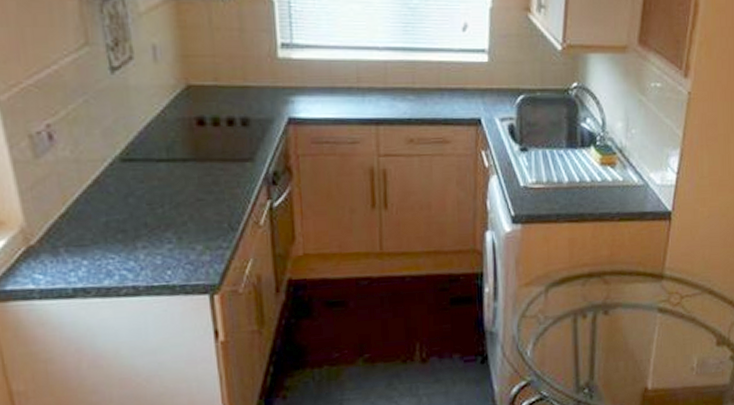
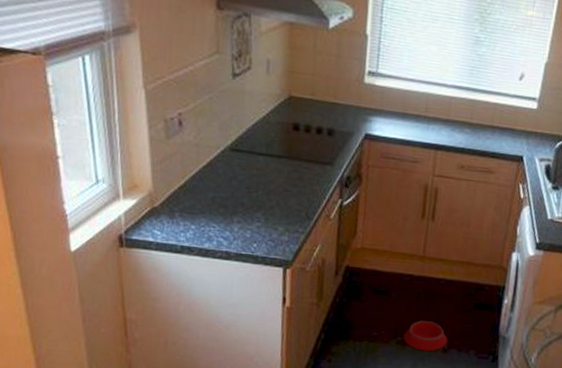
pet bowl: none [371,328,425,366] -> present [403,320,448,352]

